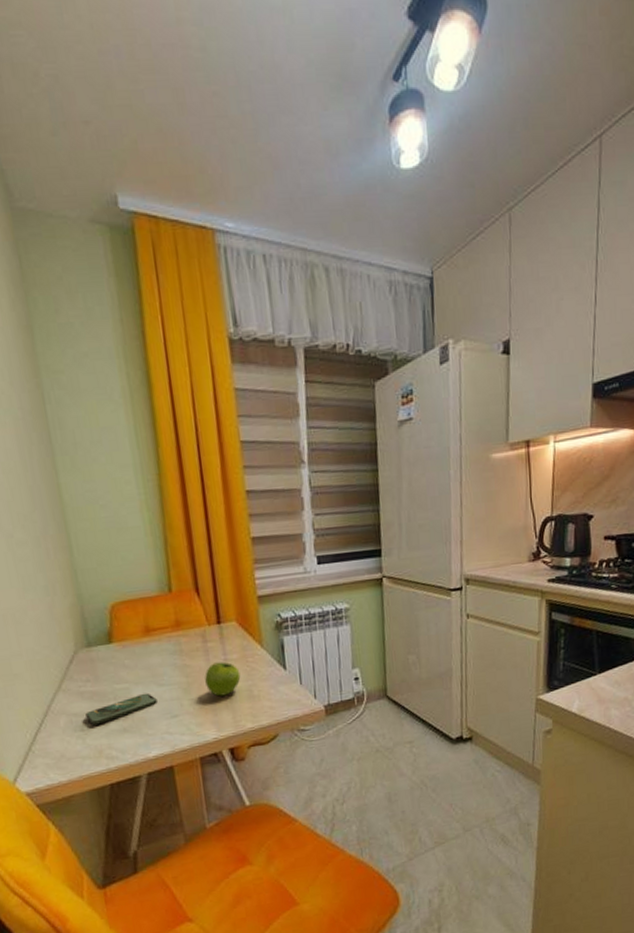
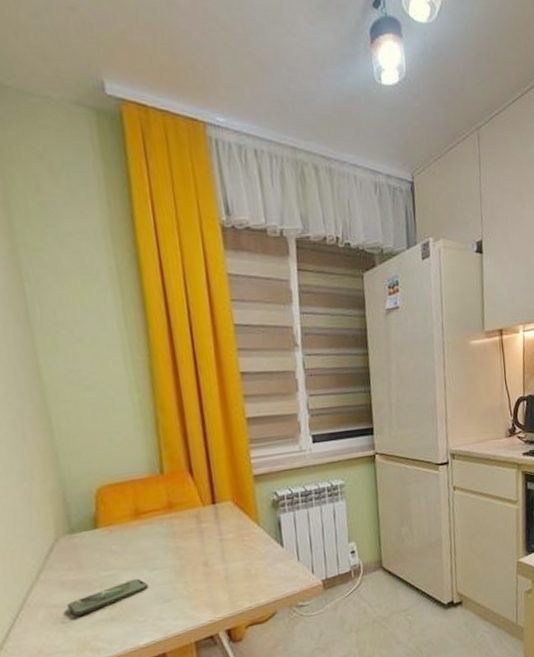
fruit: present [205,662,241,697] -> none [199,542,237,578]

